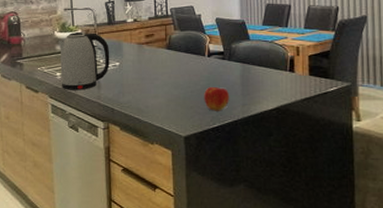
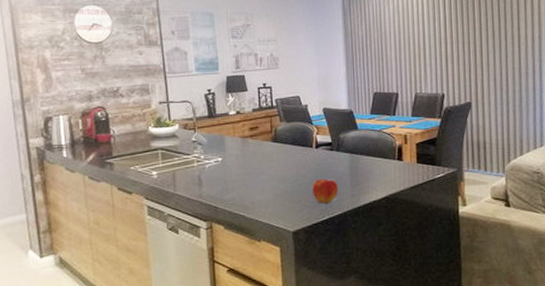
kettle: present [59,31,110,90] -> none [154,126,211,190]

